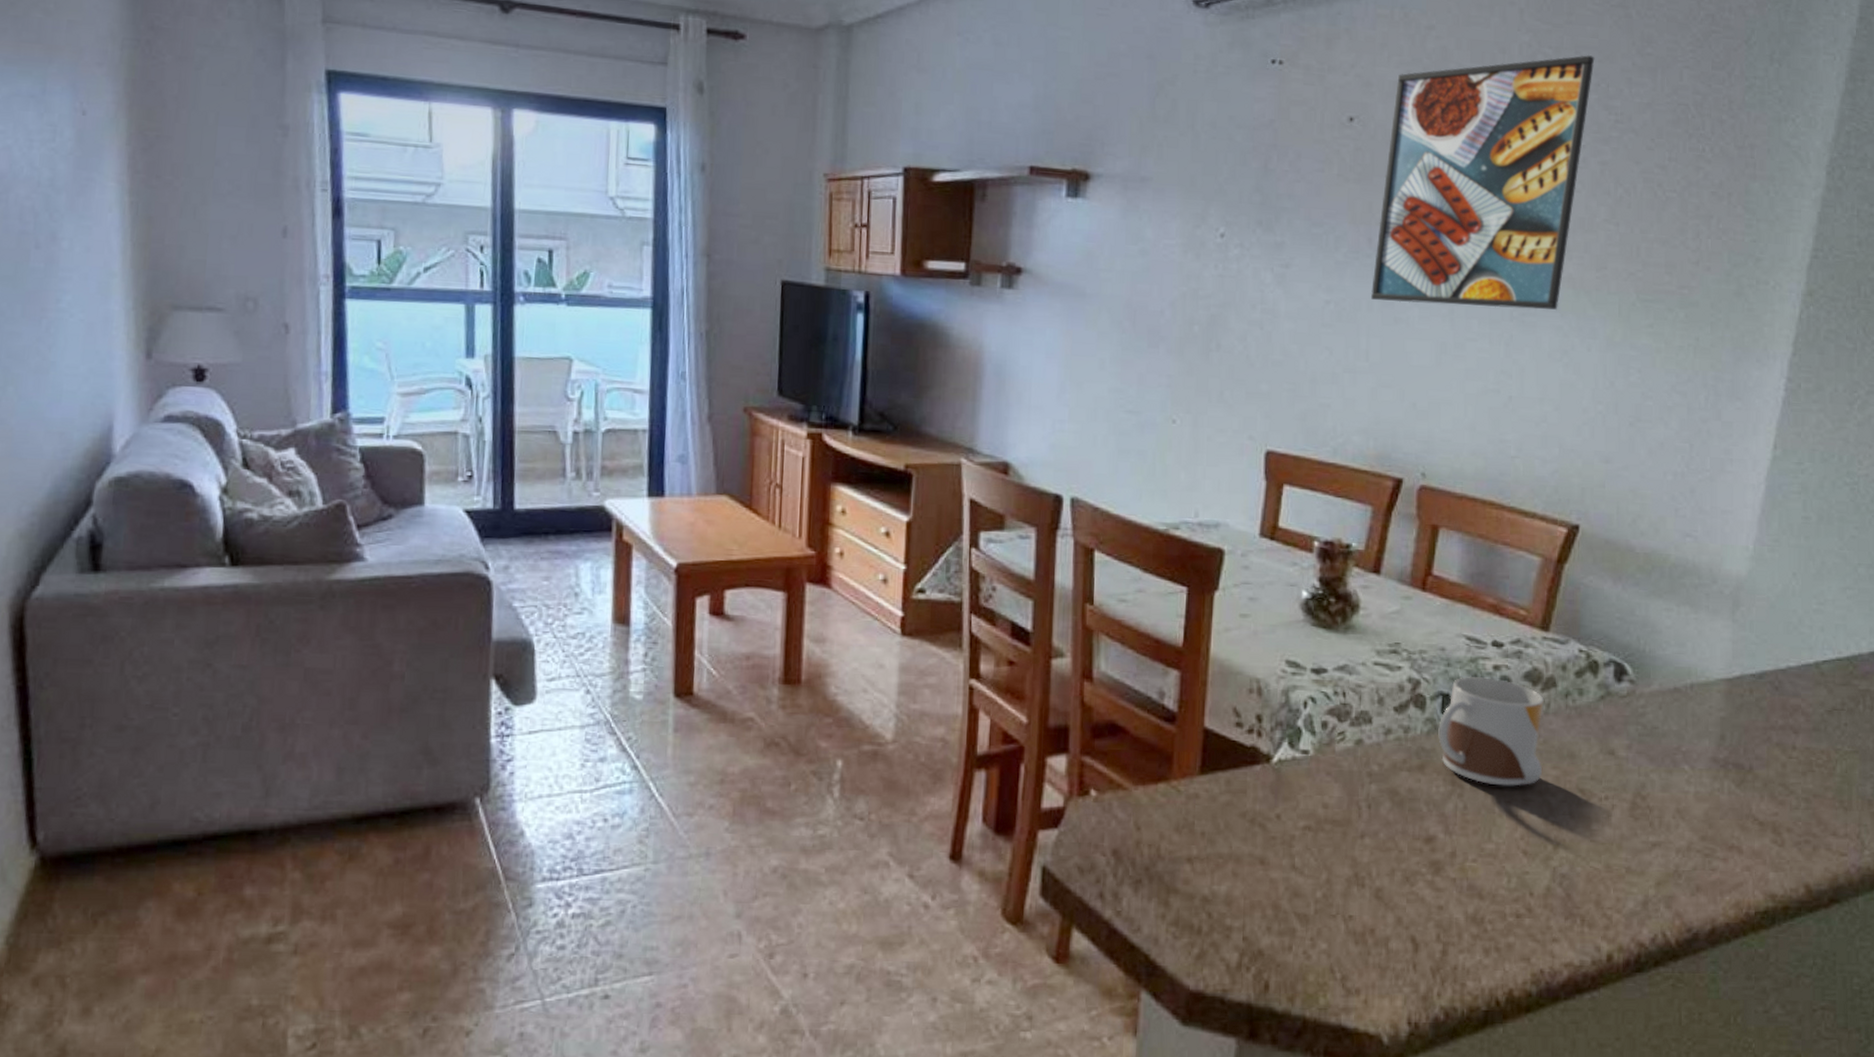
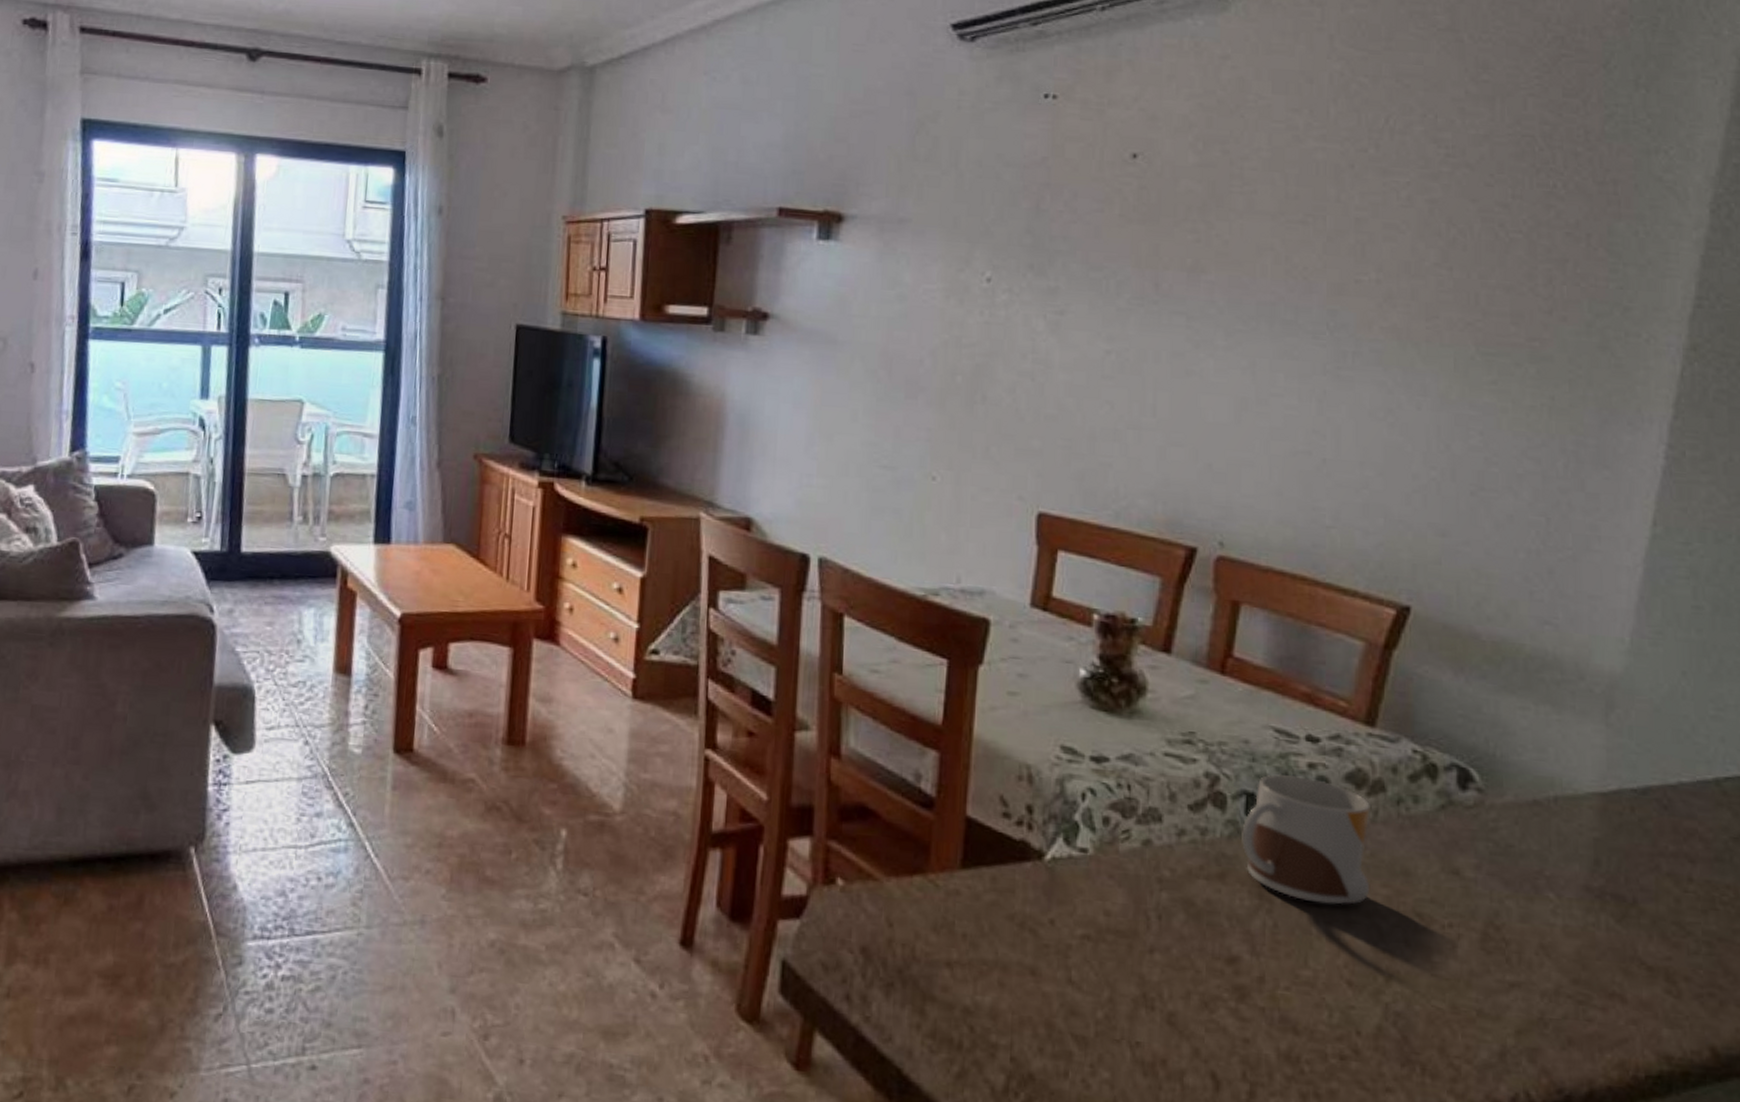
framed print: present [1371,54,1595,310] -> none [1159,82,1420,363]

